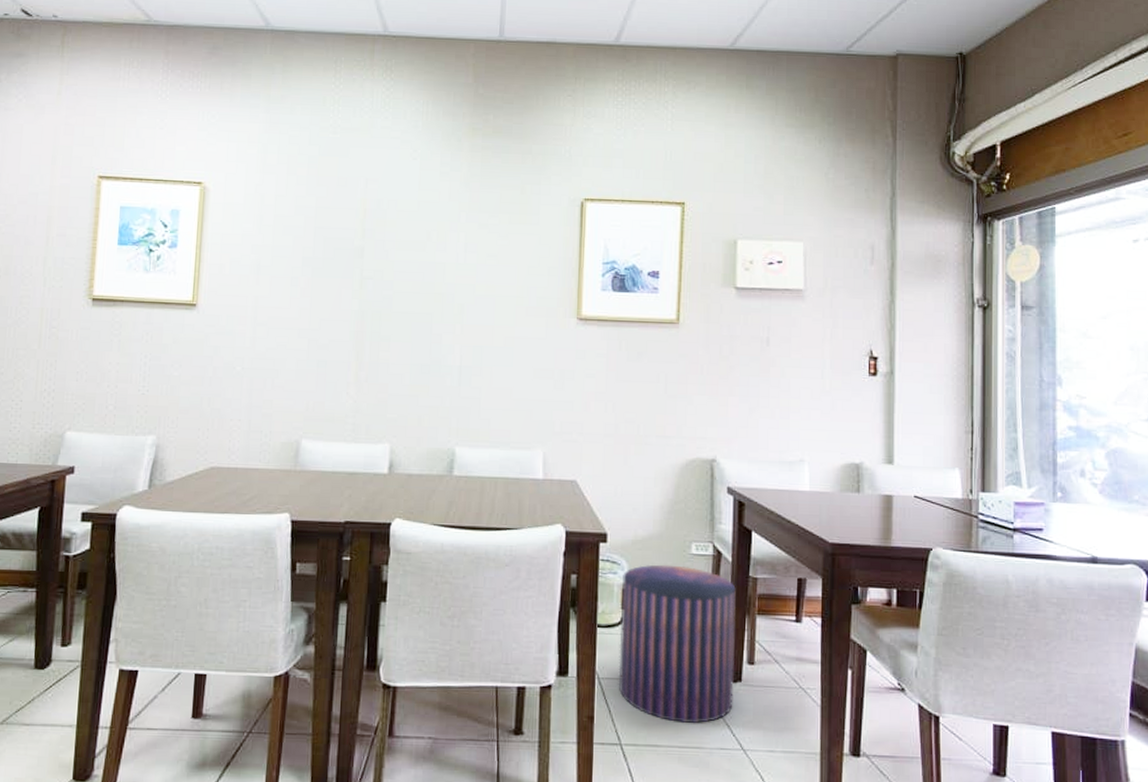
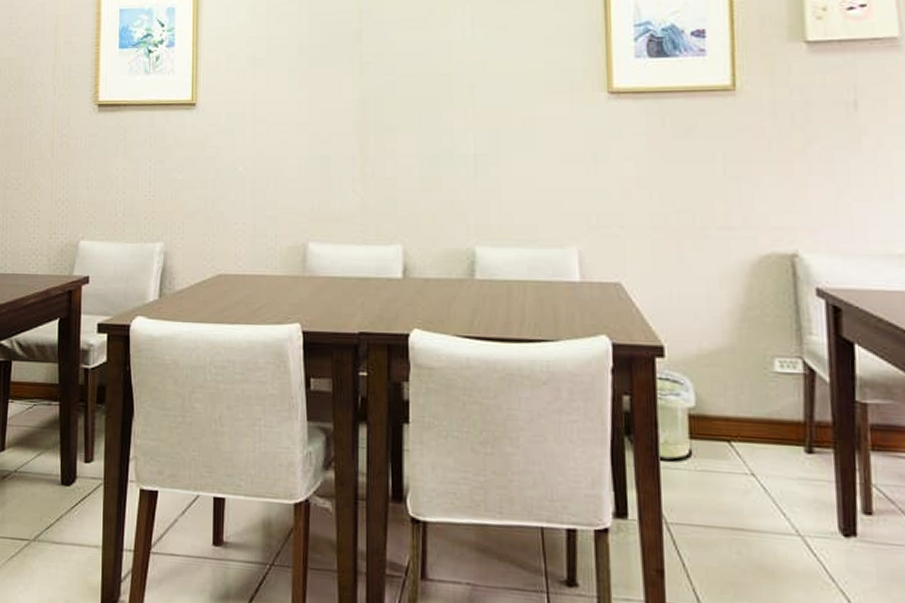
stool: present [618,564,736,724] -> none [687,384,848,588]

